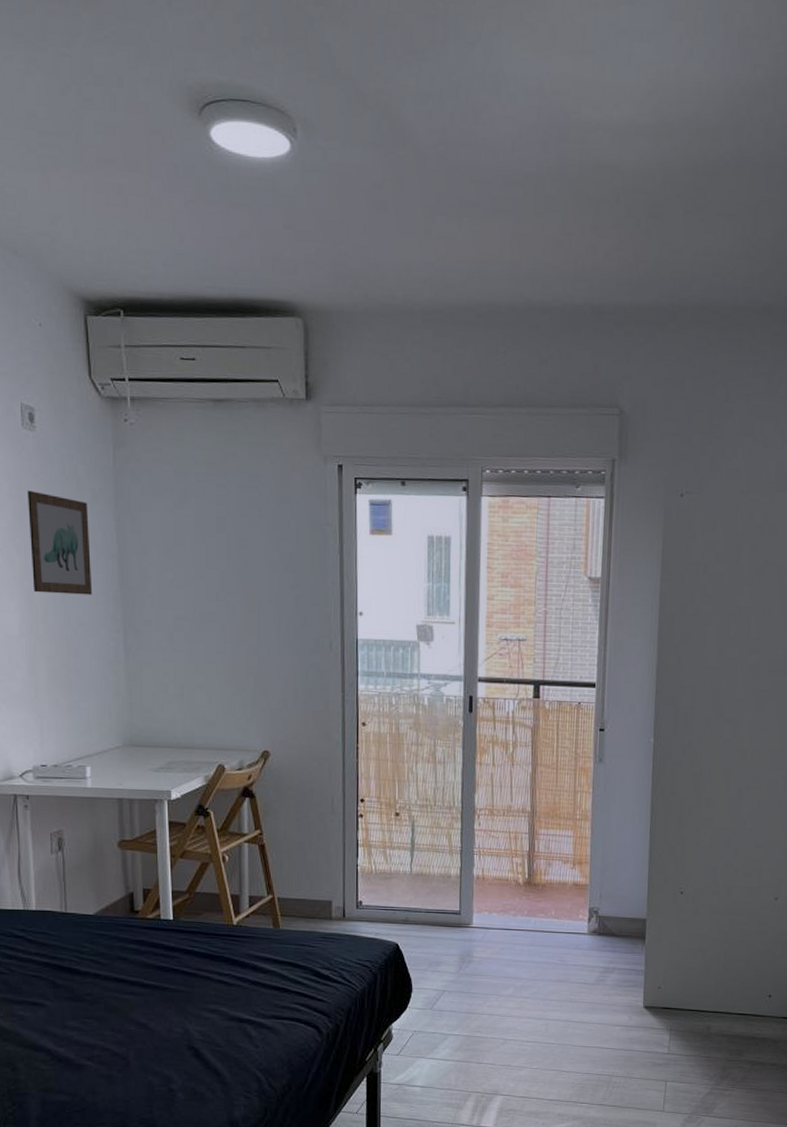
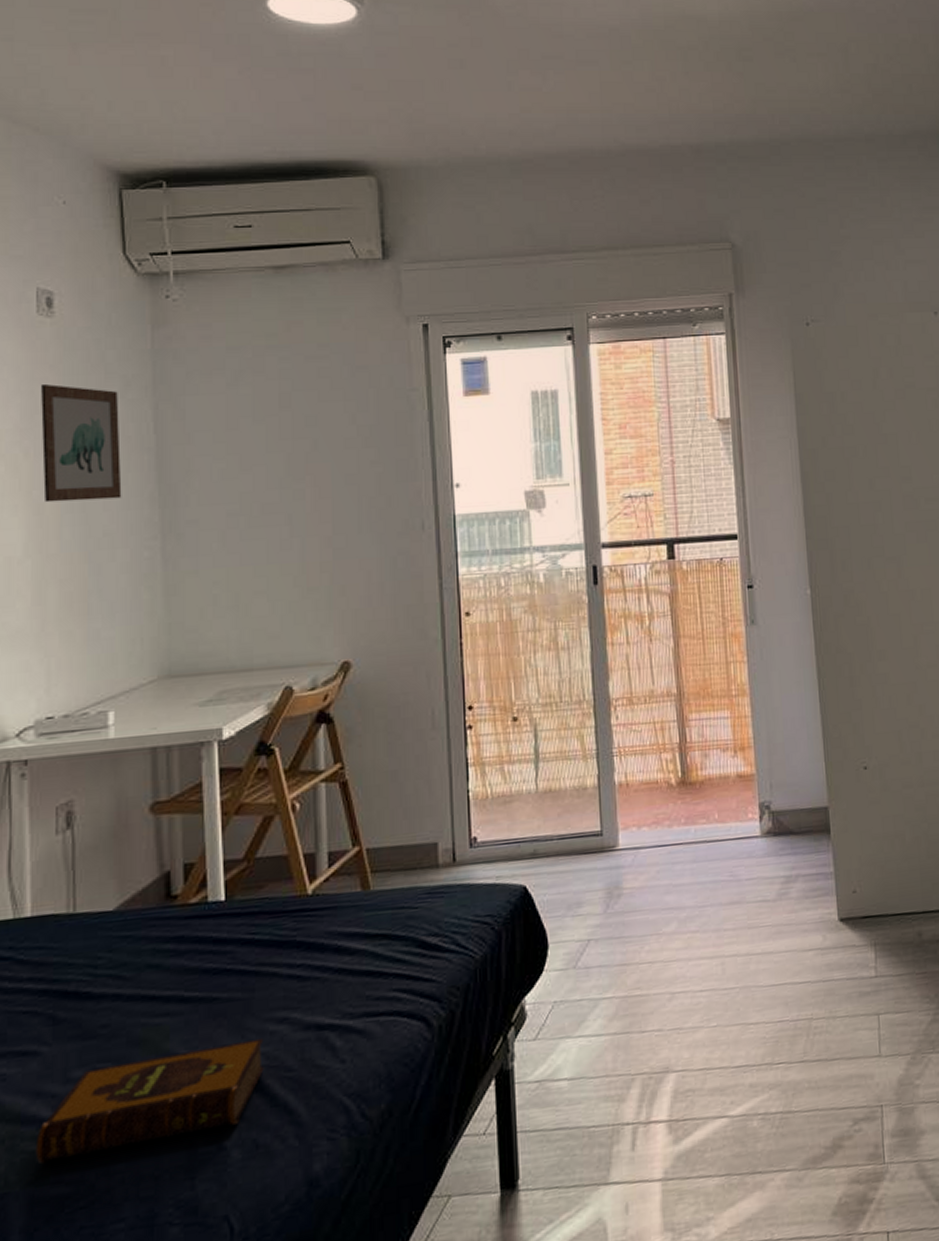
hardback book: none [44,1020,201,1079] -> present [35,1038,264,1165]

